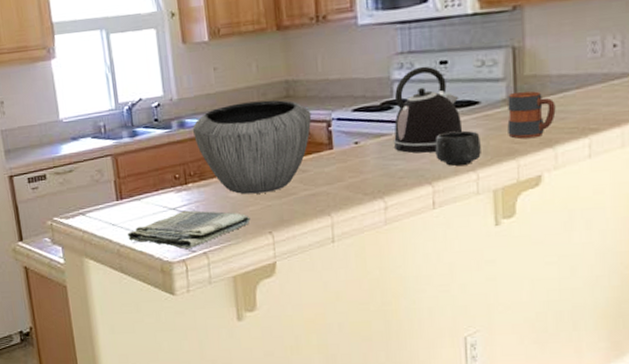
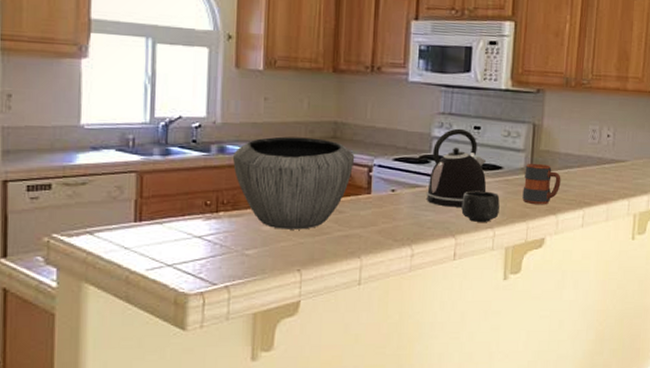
dish towel: present [127,210,251,250] -> none [141,240,280,282]

